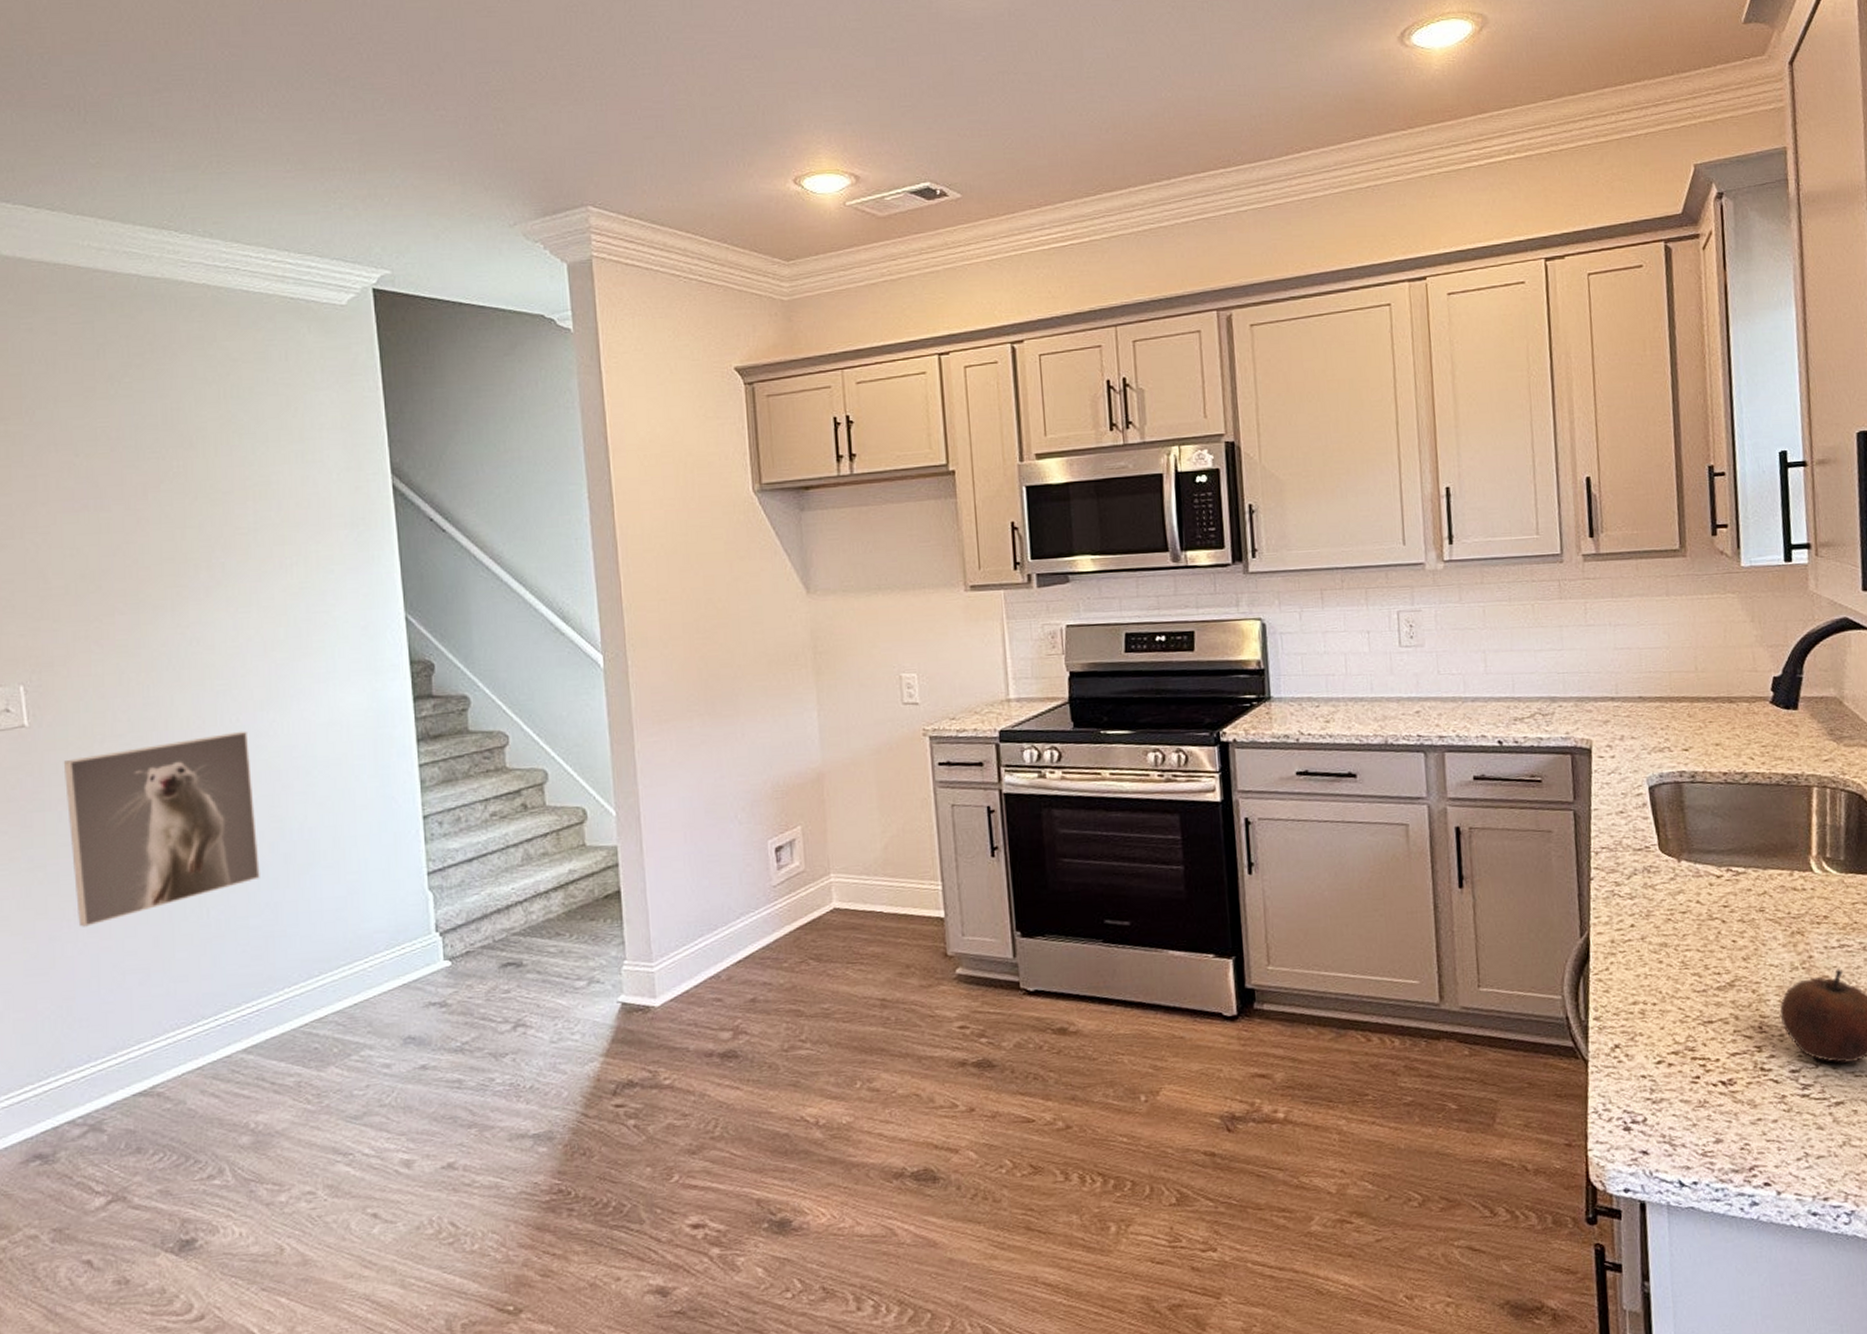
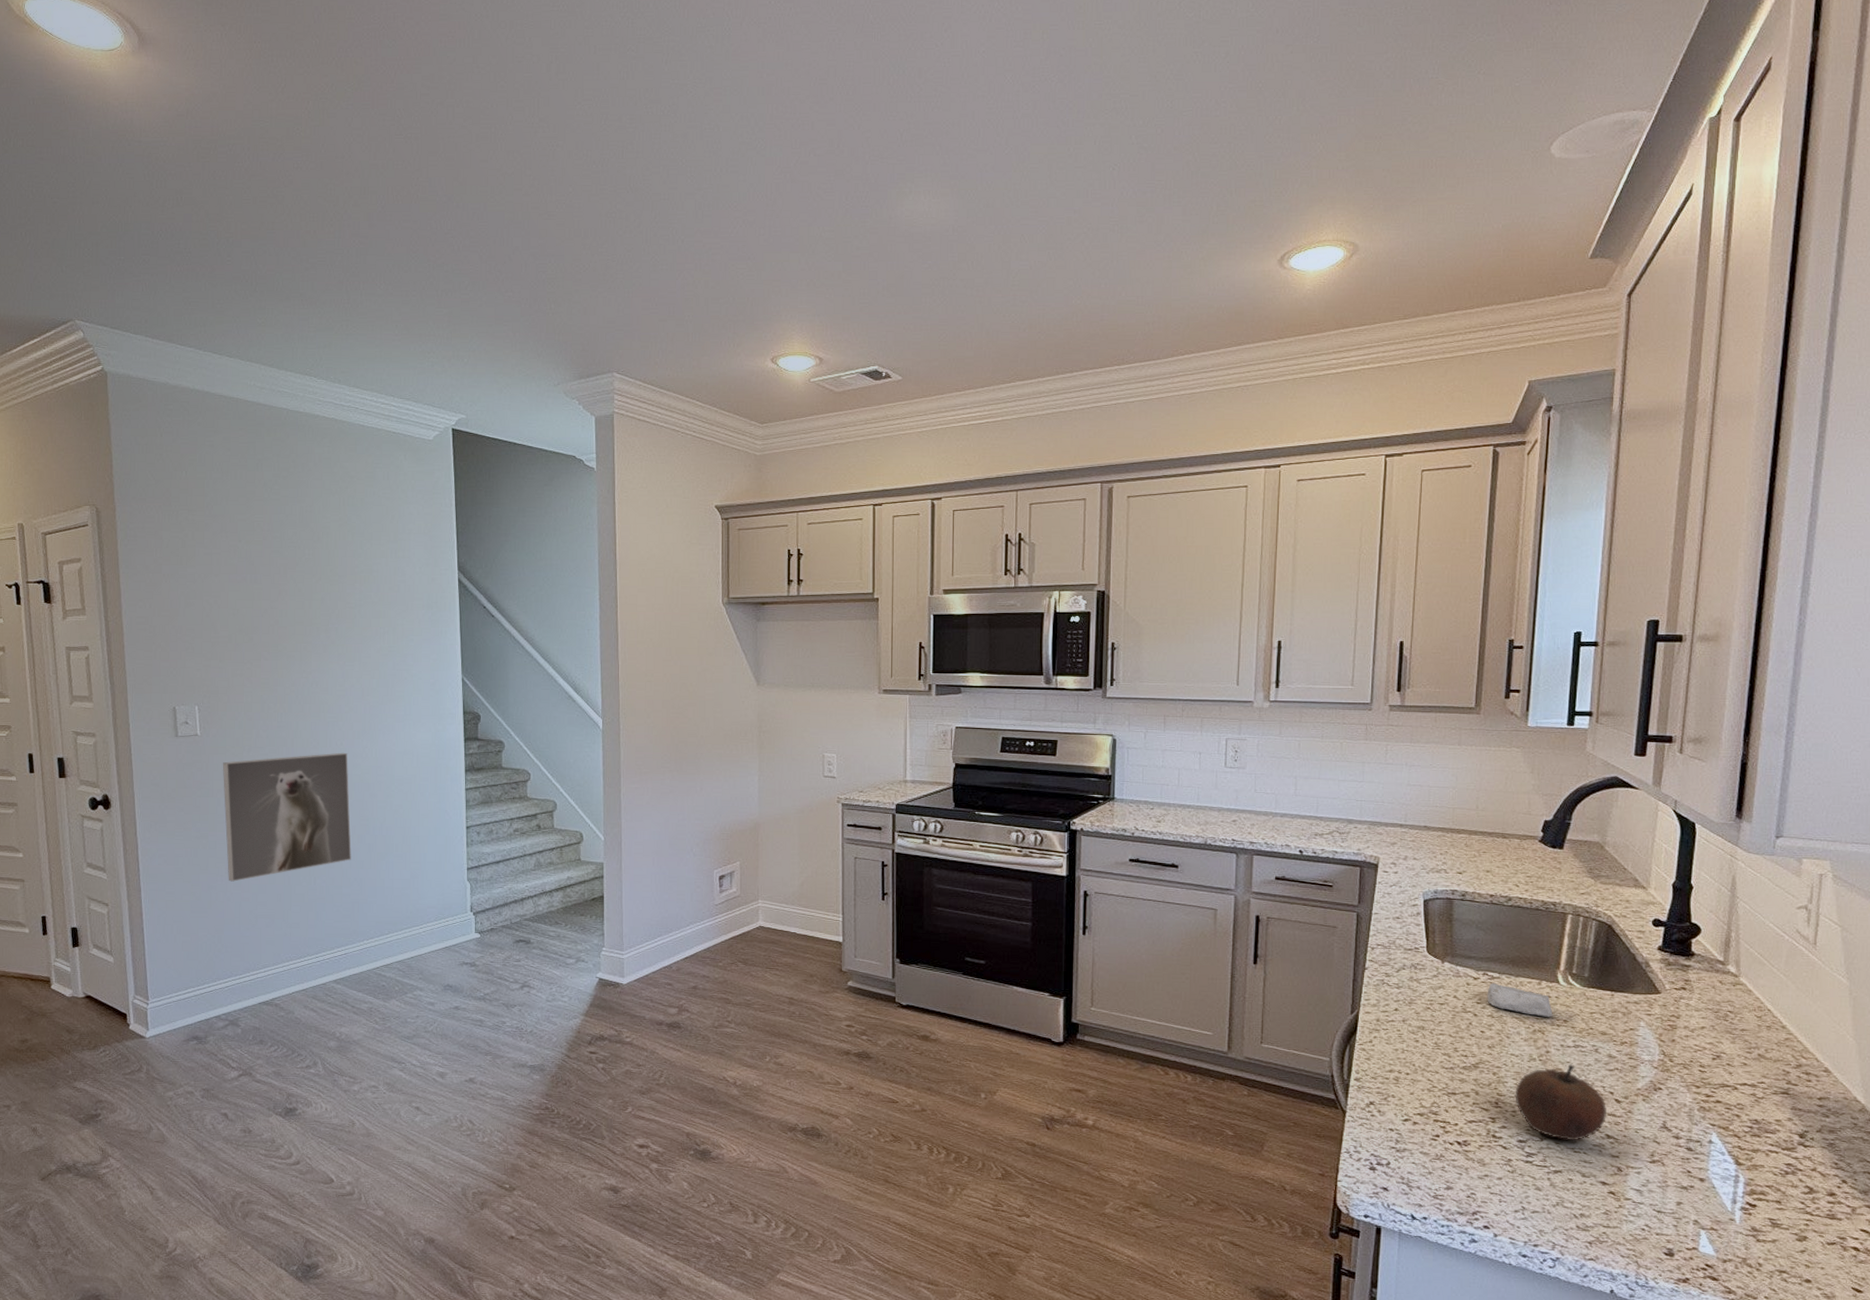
soap bar: none [1733,880,1811,915] -> present [1487,983,1553,1017]

